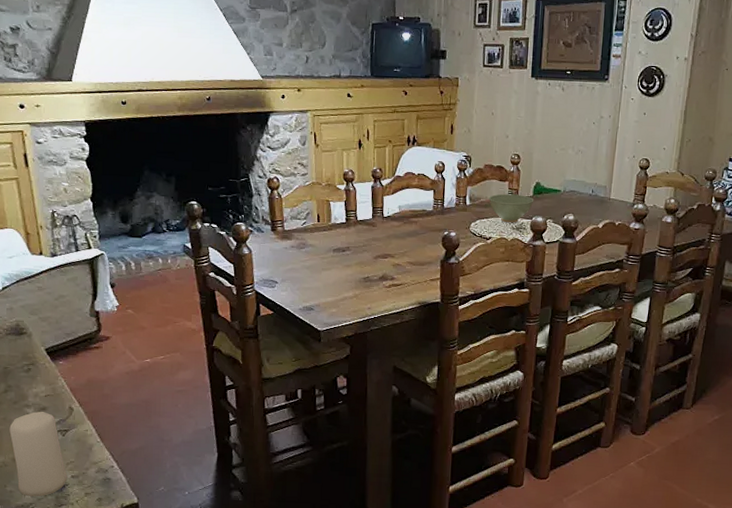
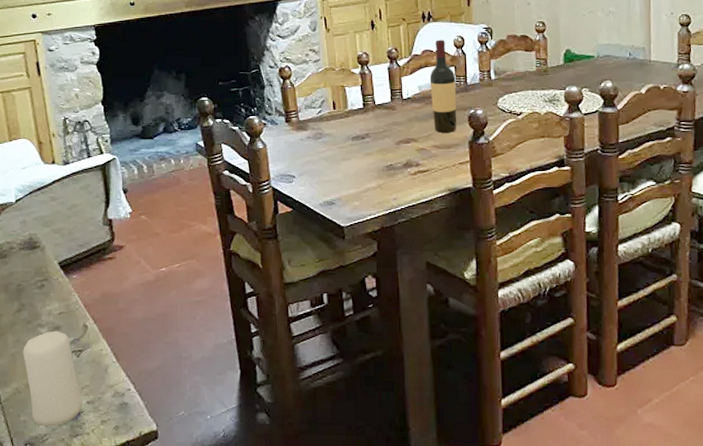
wine bottle: none [409,163,434,251] -> present [429,40,457,133]
bowl: present [489,194,534,223] -> none [515,64,566,96]

